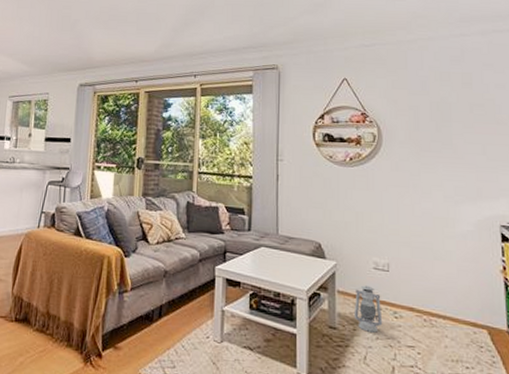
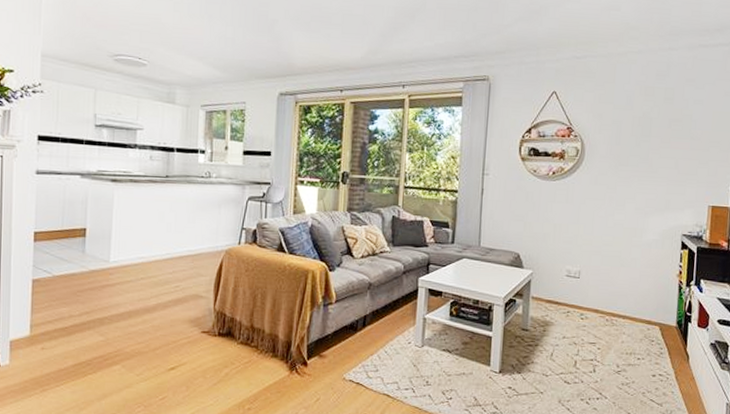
lantern: present [353,285,383,333] -> none [544,291,571,333]

